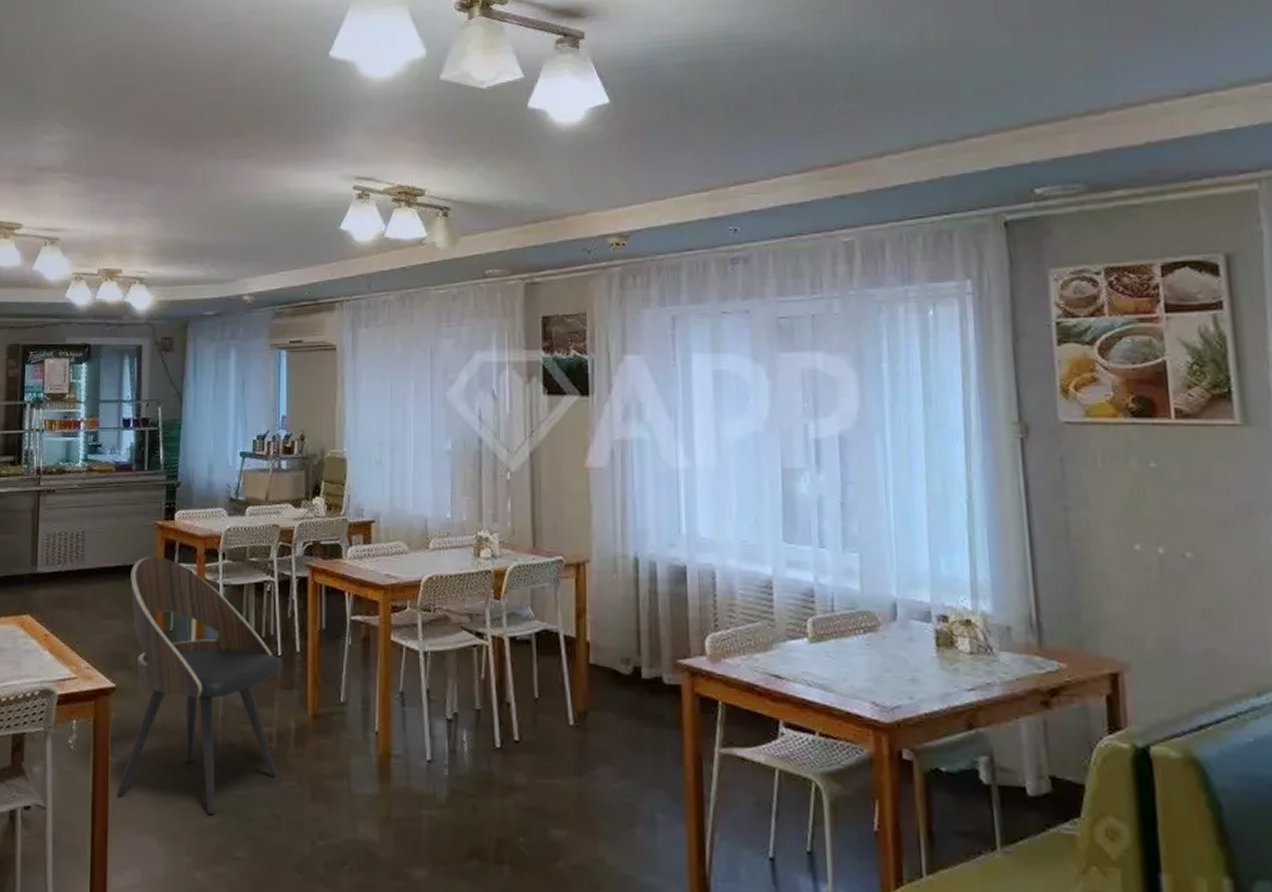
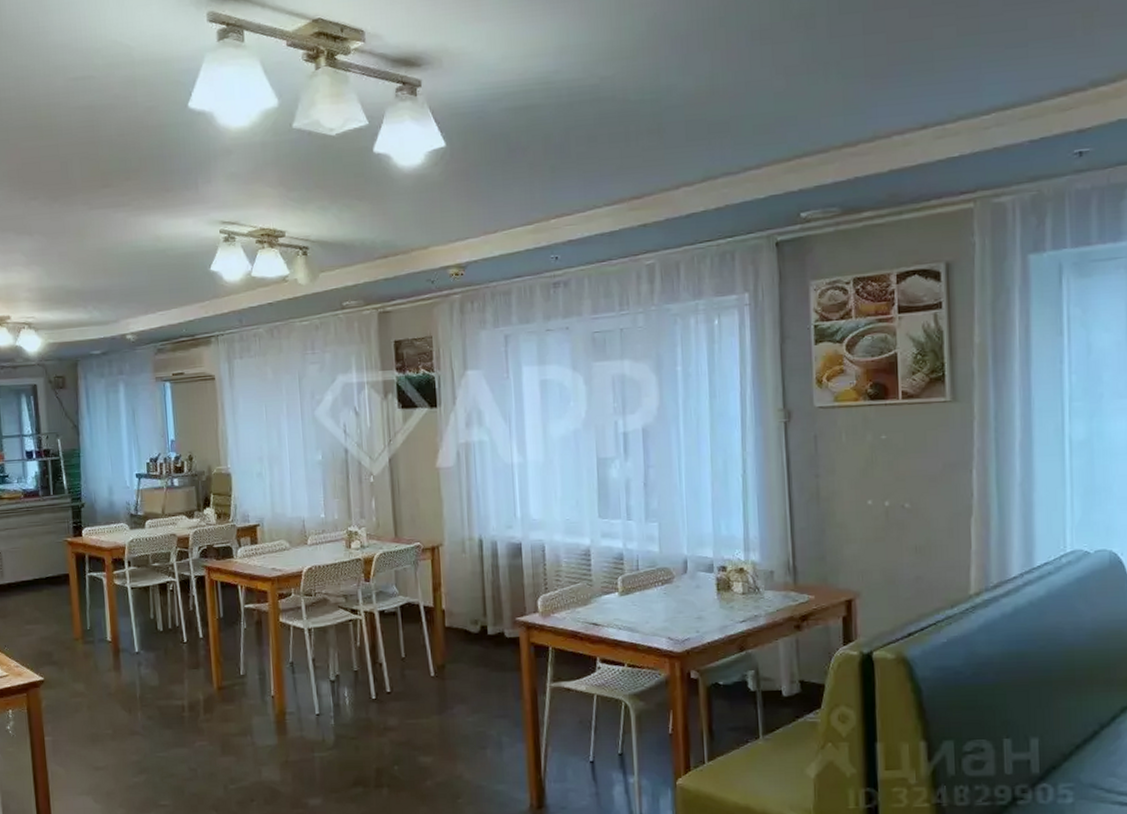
dining chair: present [116,556,282,814] -> none [47,568,190,774]

